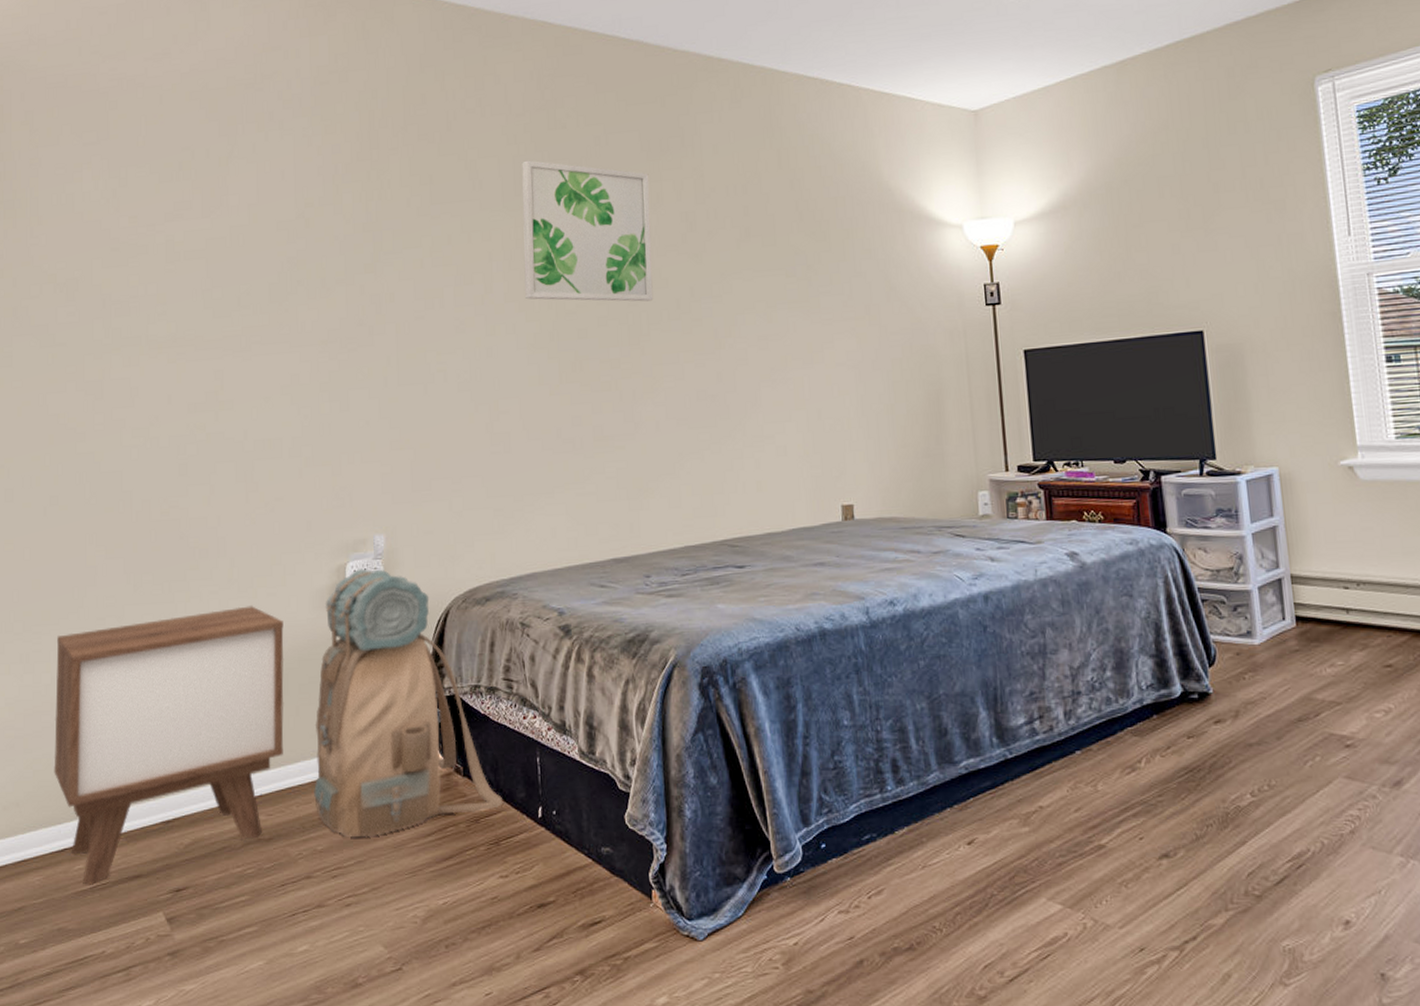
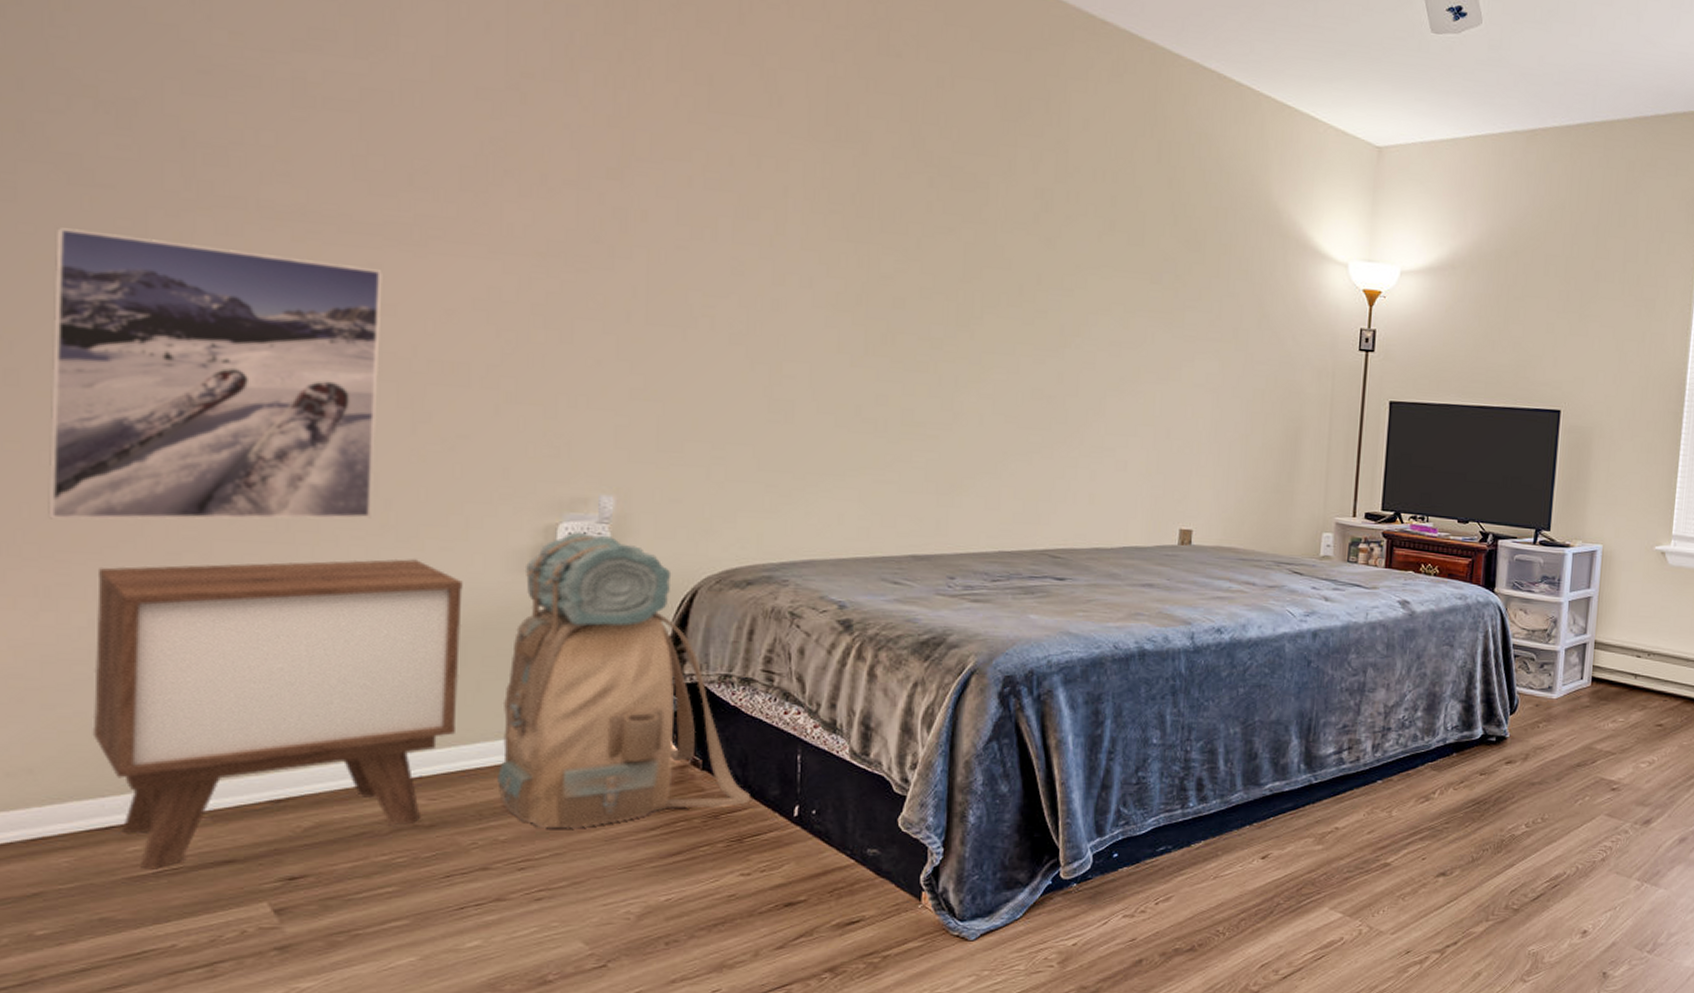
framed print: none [28,374,224,601] -> present [48,227,383,520]
wall art: present [522,160,654,302] -> none [827,85,1002,281]

